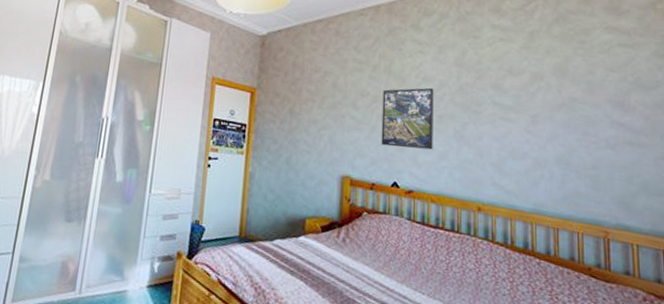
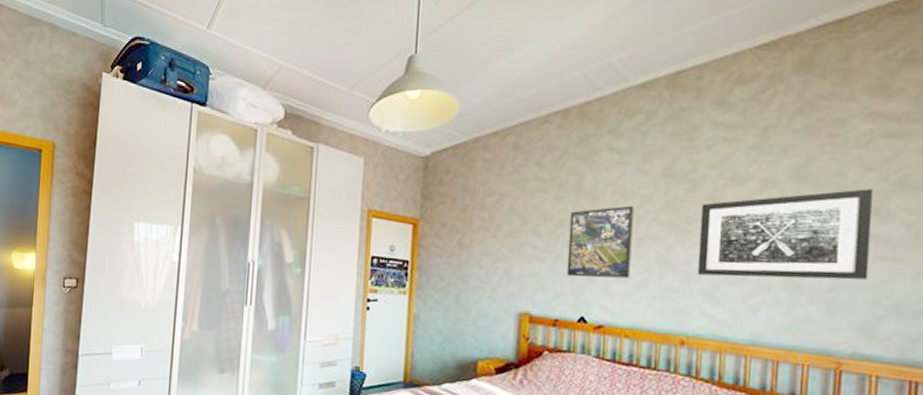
wall art: none [487,85,621,161] -> present [697,188,874,280]

